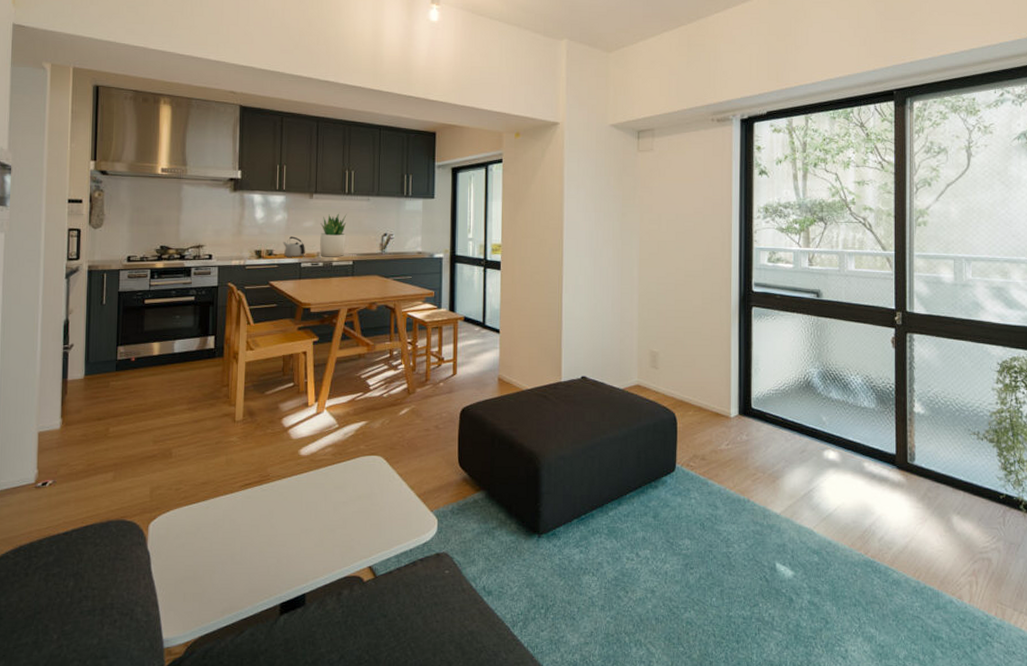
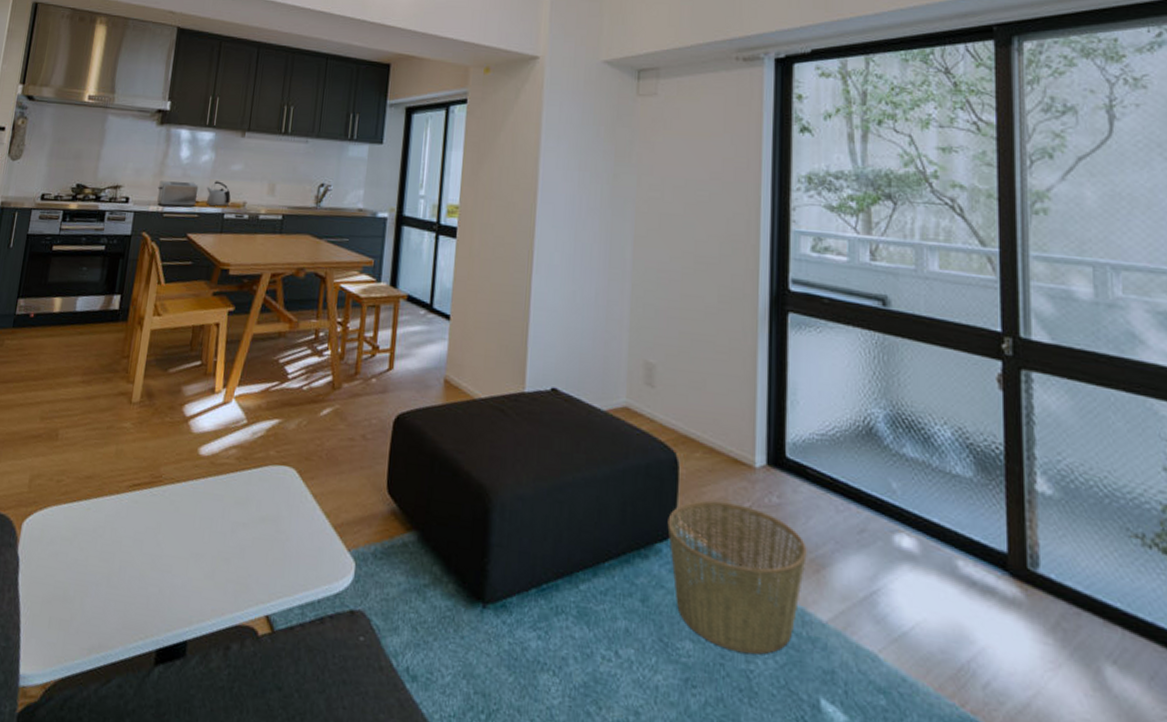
toaster: none [238,238,276,261] -> present [157,181,199,208]
planter: present [320,213,347,257] -> none [246,156,281,210]
basket: none [670,443,767,542] -> present [667,500,807,655]

